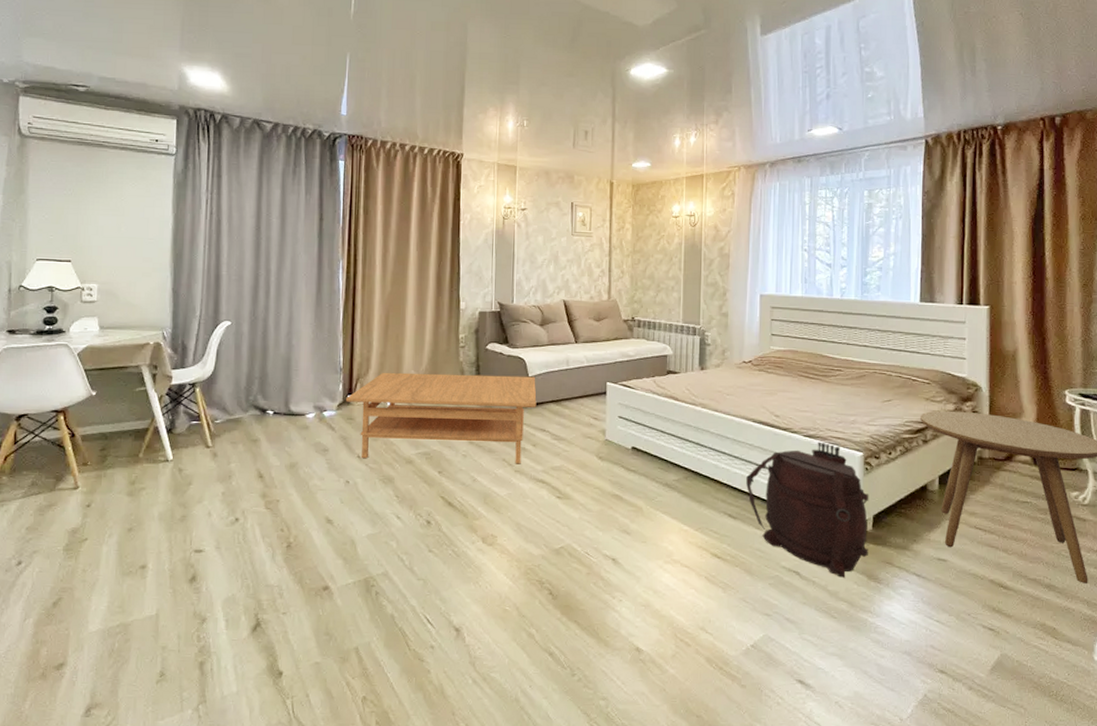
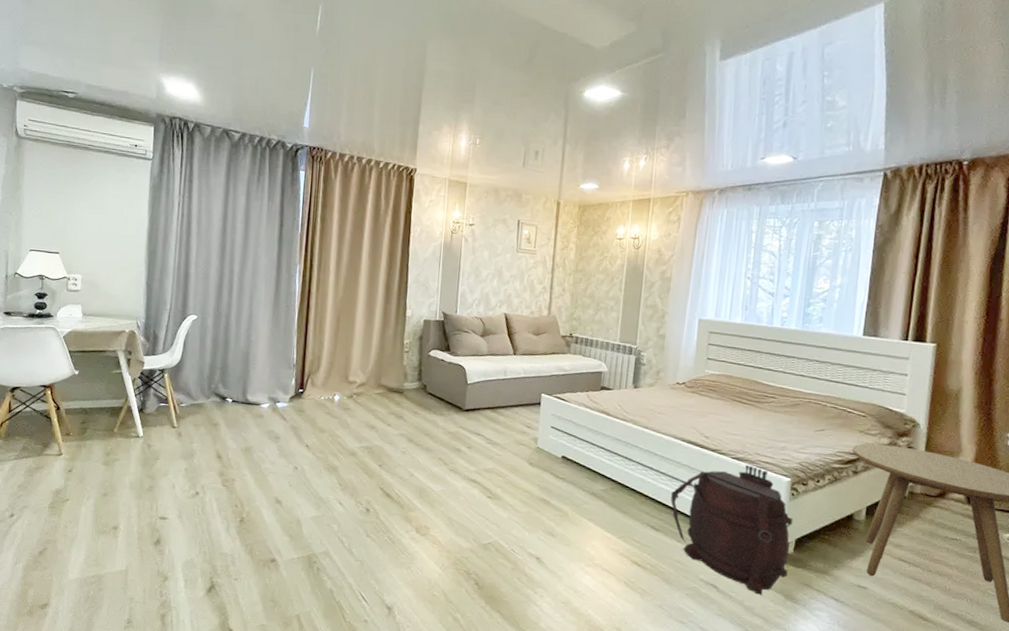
coffee table: present [346,372,537,464] -> none [298,370,474,464]

